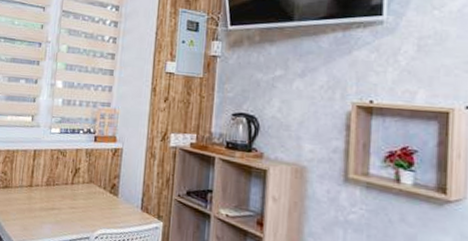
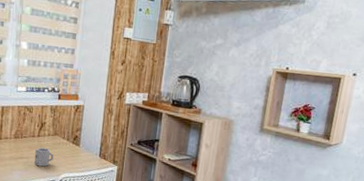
cup: none [67,197,88,220] -> present [34,147,54,167]

